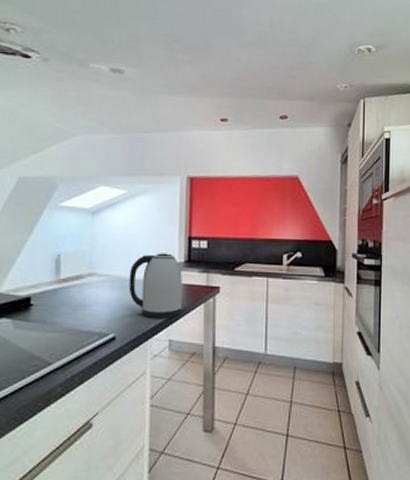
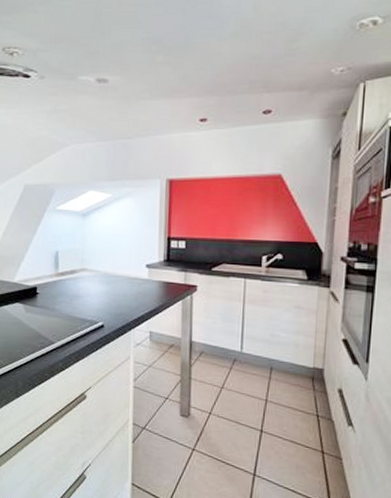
kettle: present [128,253,184,318] -> none [114,252,164,312]

